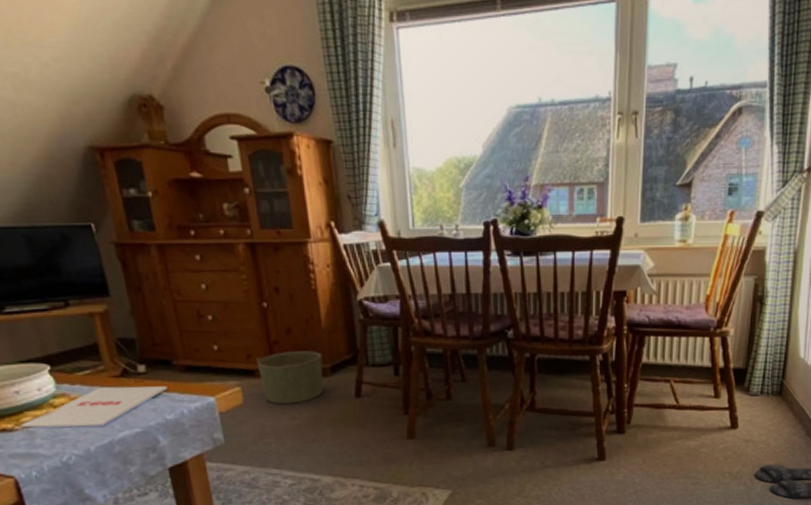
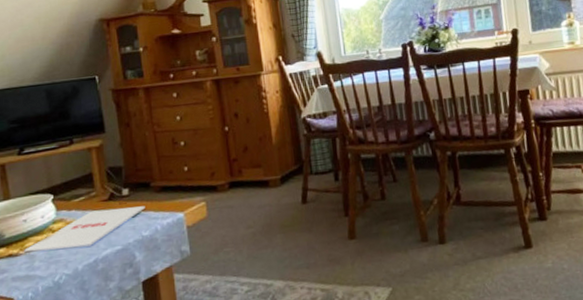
basket: present [256,351,323,405] -> none [219,165,275,216]

